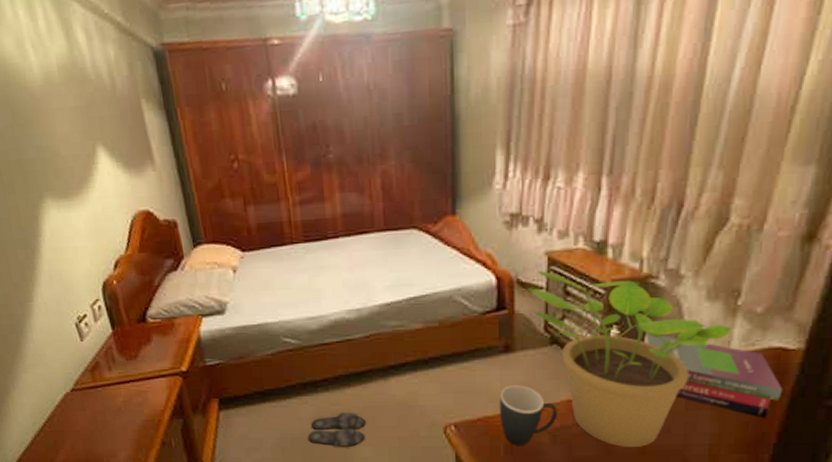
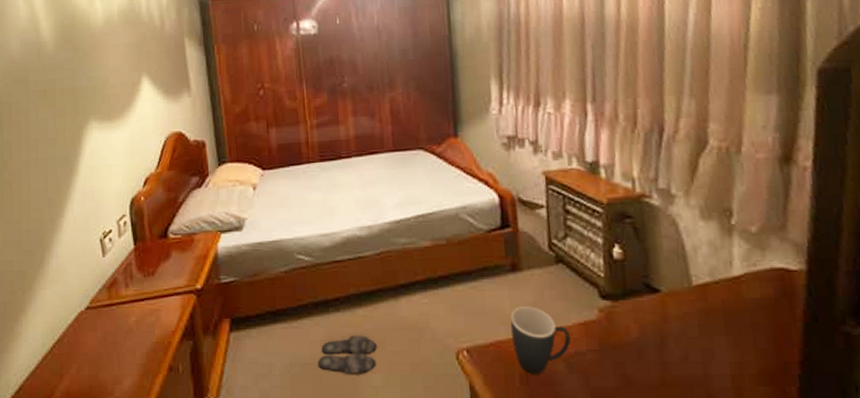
potted plant: present [527,270,732,447] -> none [529,189,731,377]
books: present [644,332,783,418] -> none [646,251,795,345]

